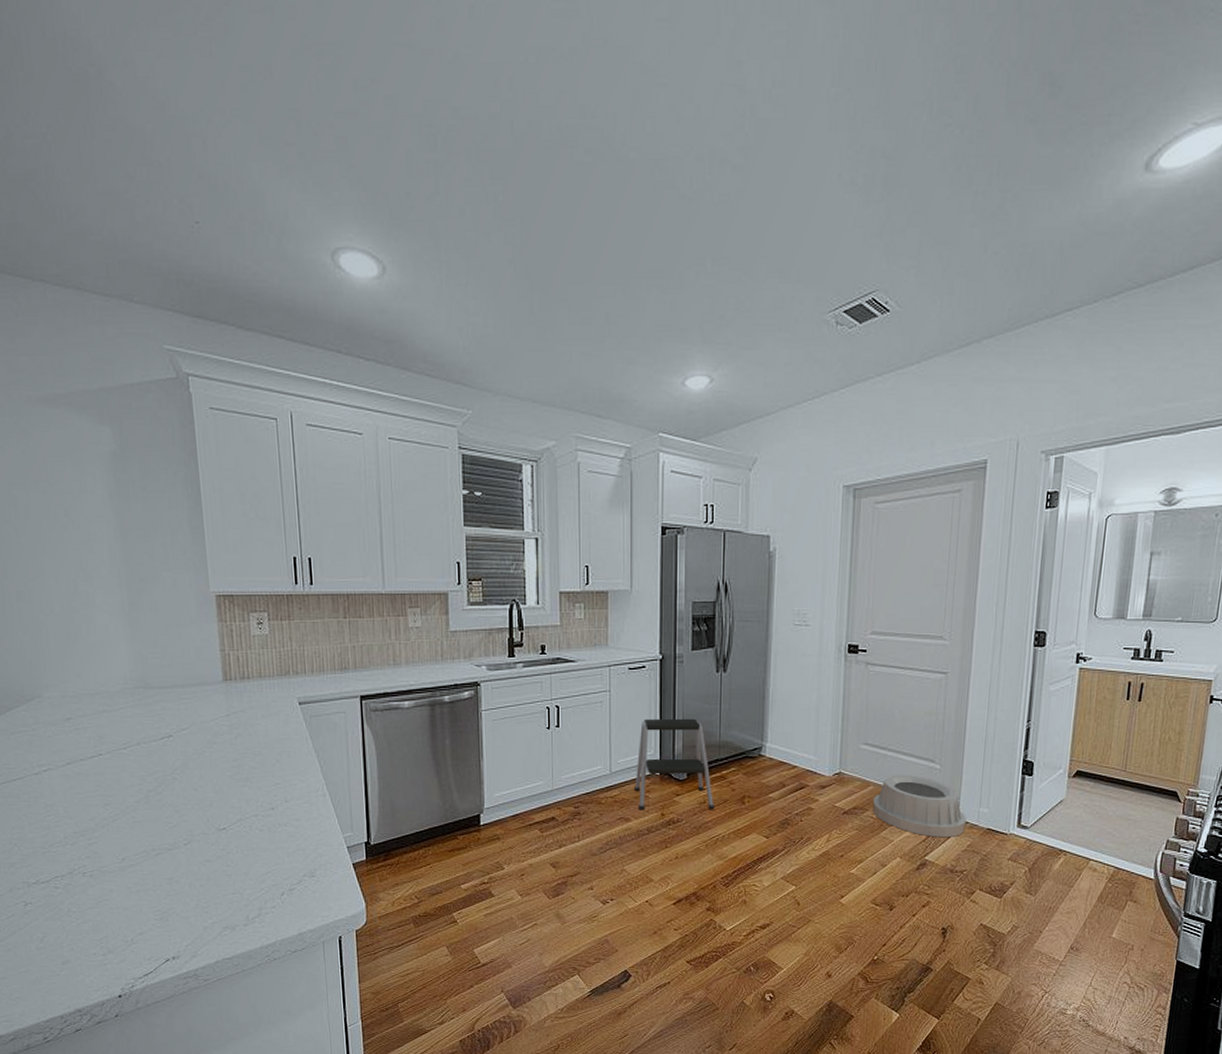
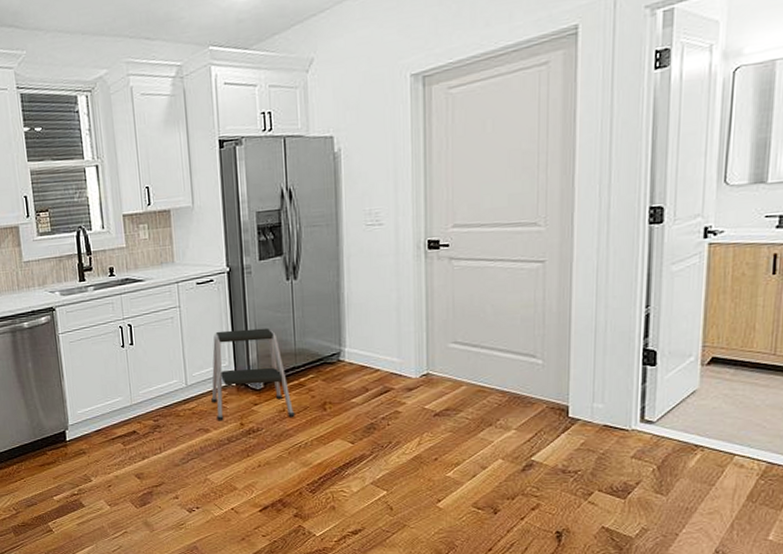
pet bowl: present [872,774,967,838] -> none [466,372,579,437]

